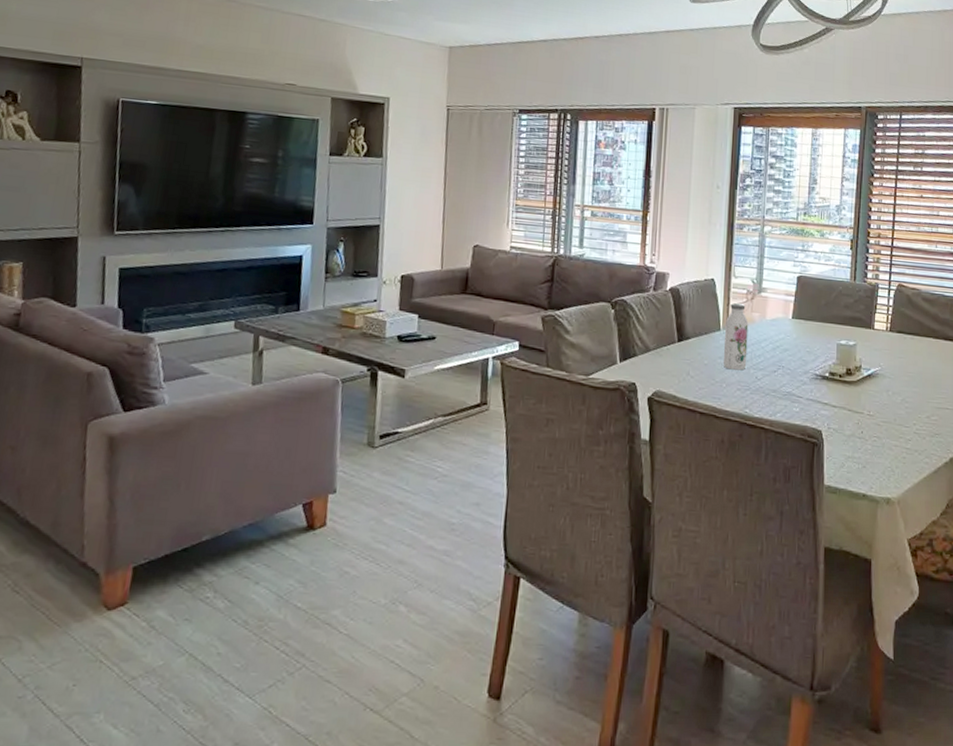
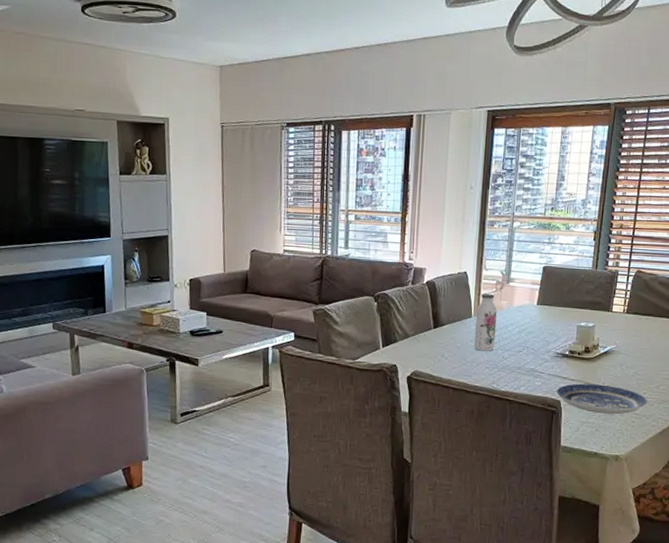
plate: none [817,410,918,449] -> present [556,383,647,415]

